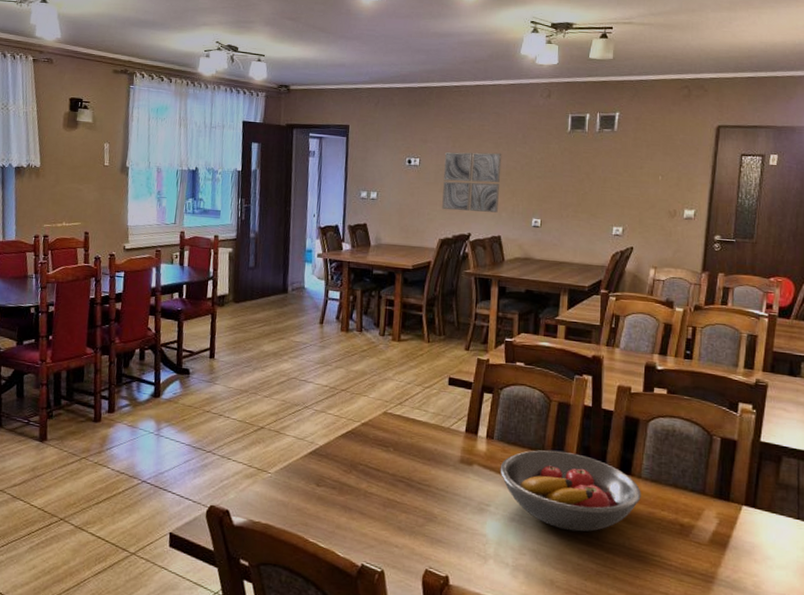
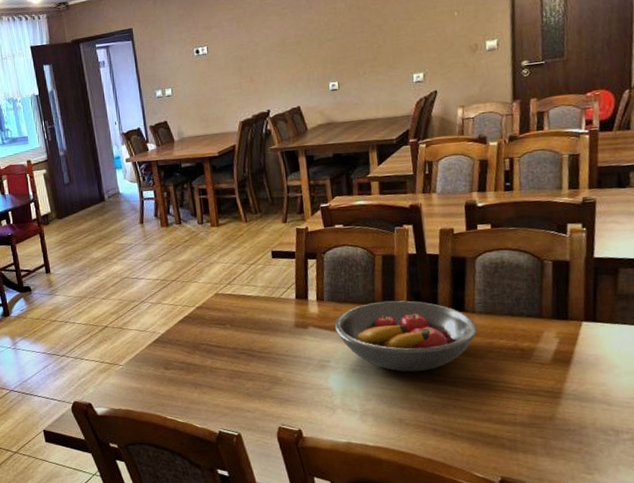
wall art: present [442,152,502,213] -> none [231,23,293,92]

